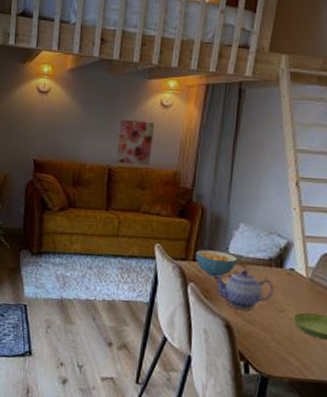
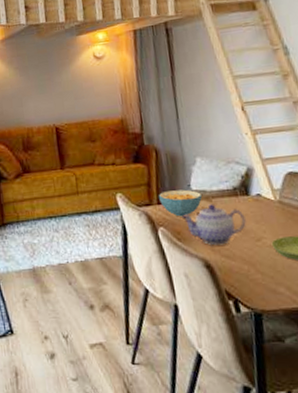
wall art: present [115,119,155,165] -> none [58,75,95,121]

